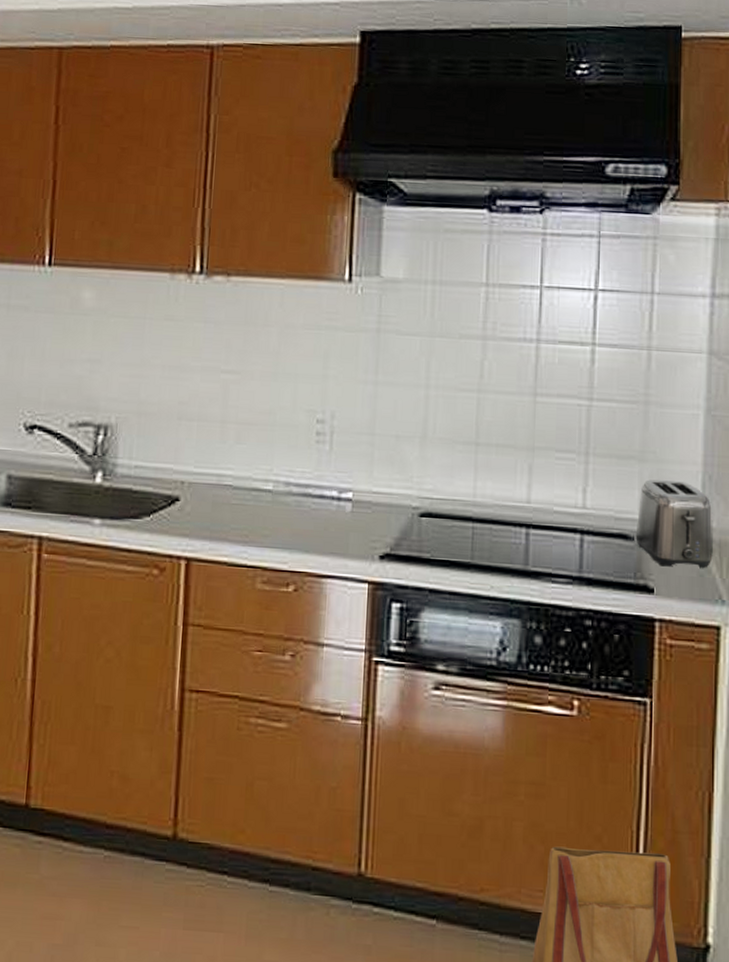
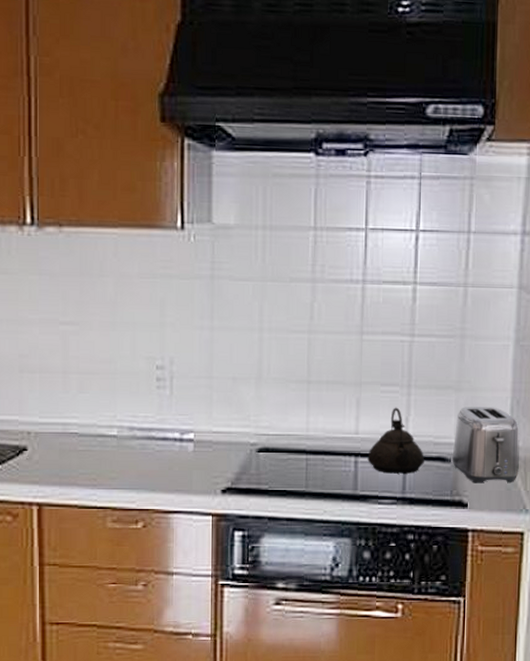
teakettle: none [540,476,604,551] -> present [367,407,424,474]

